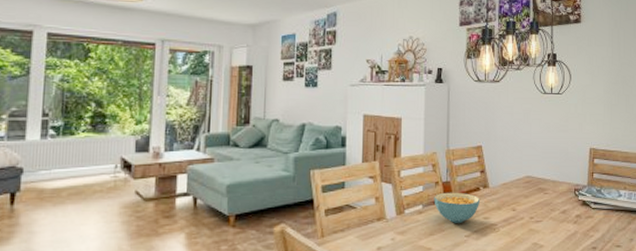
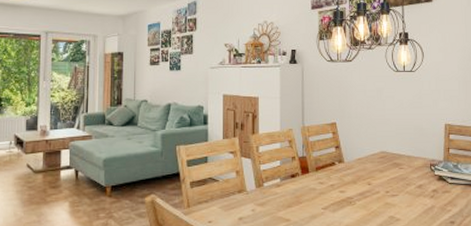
cereal bowl: present [434,192,481,223] -> none [291,166,336,196]

